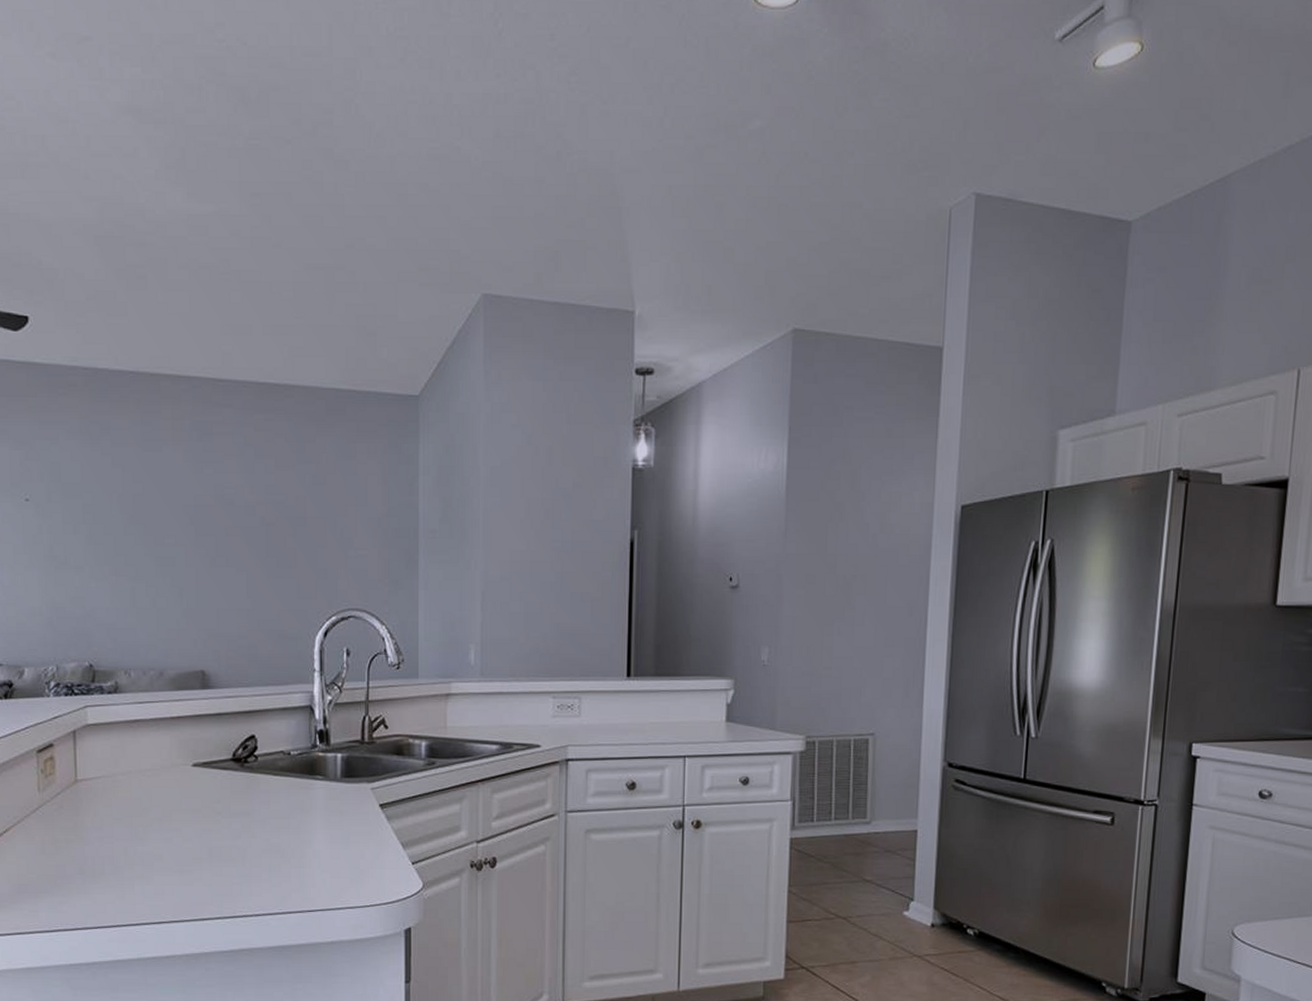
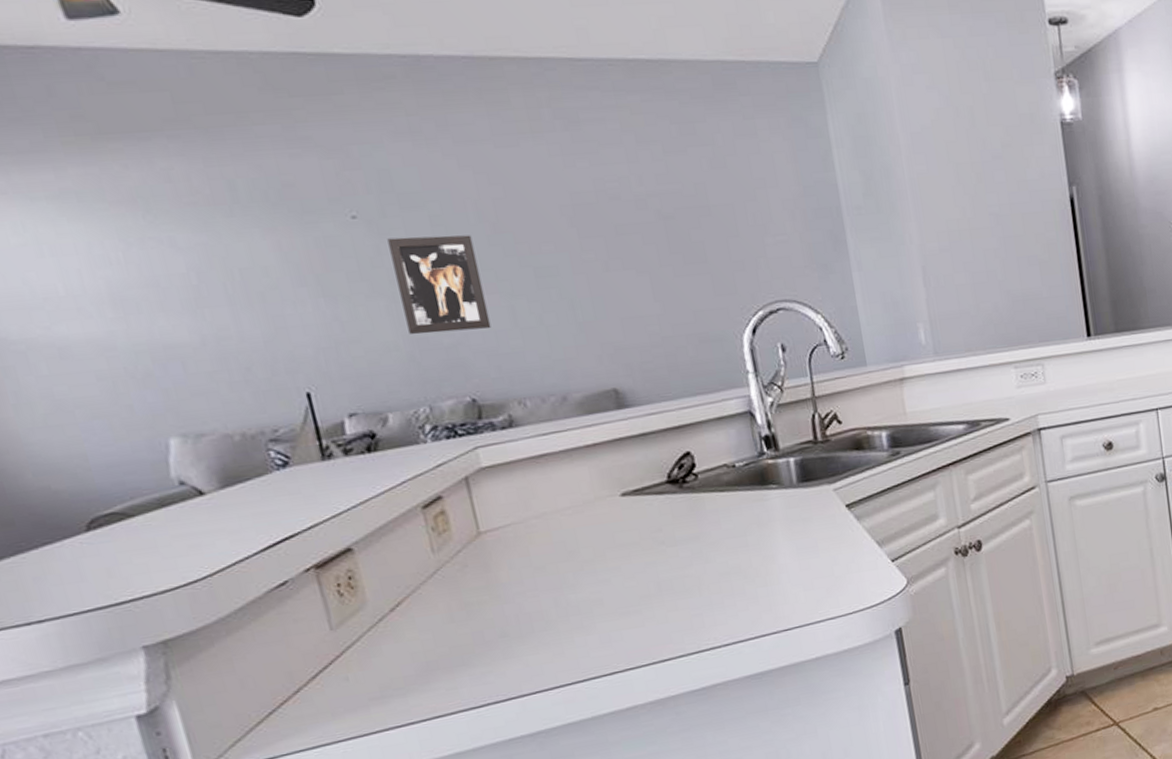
wall art: none [49,520,115,605] -> present [387,235,492,334]

